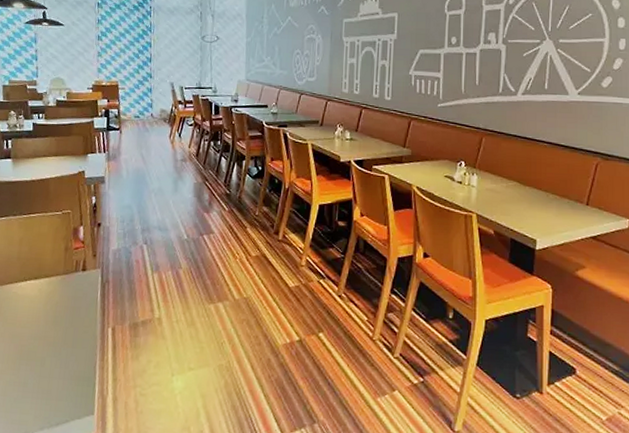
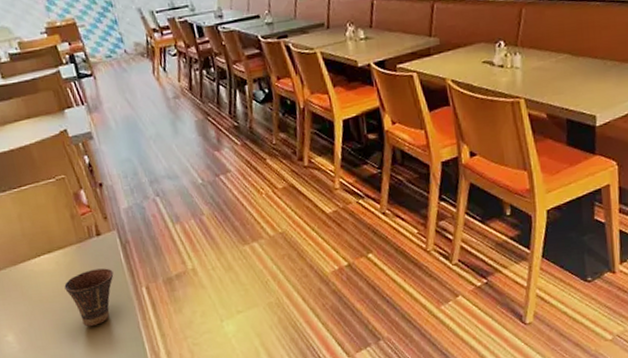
cup: none [39,302,87,359] -> present [64,268,114,327]

